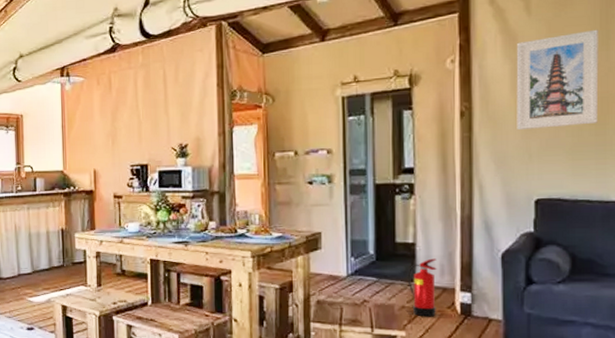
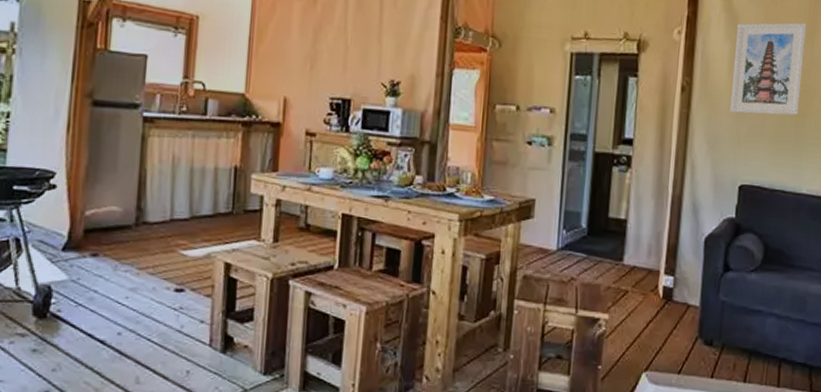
fire extinguisher: present [407,258,437,317] -> none [616,237,646,300]

